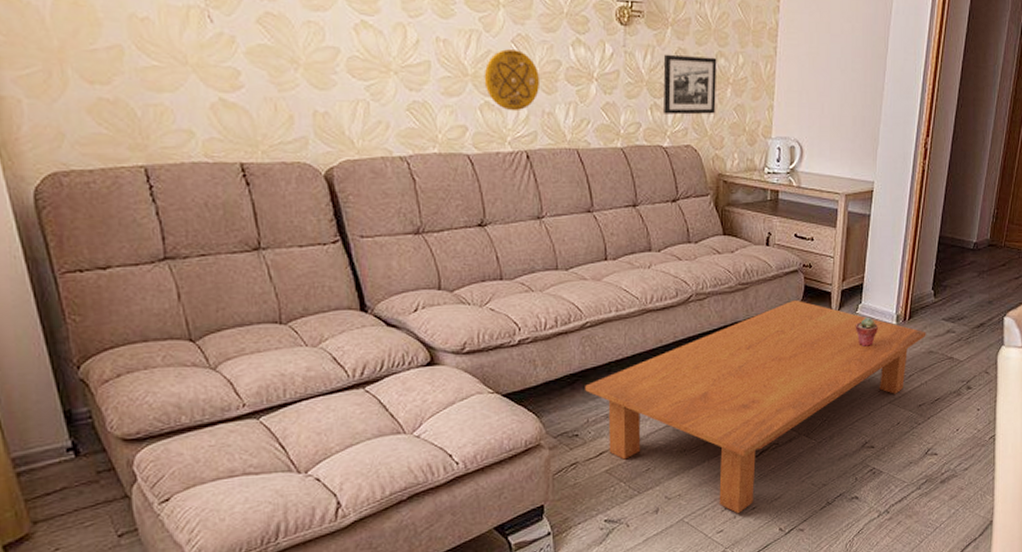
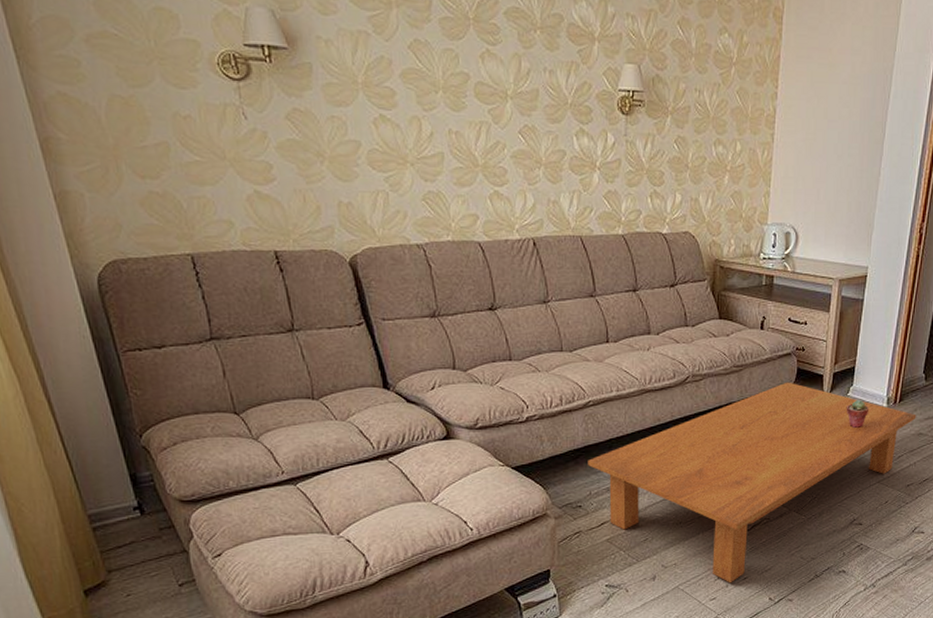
medallion: present [484,49,541,112] -> none [493,140,546,200]
picture frame: present [663,54,717,115] -> none [663,142,715,202]

